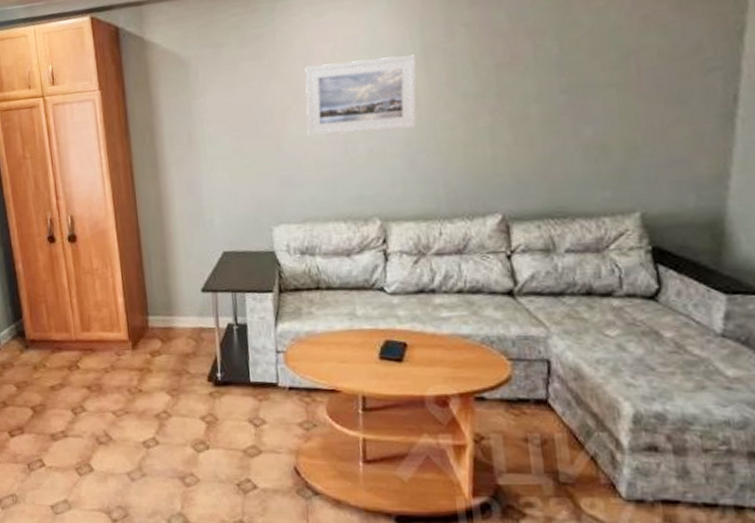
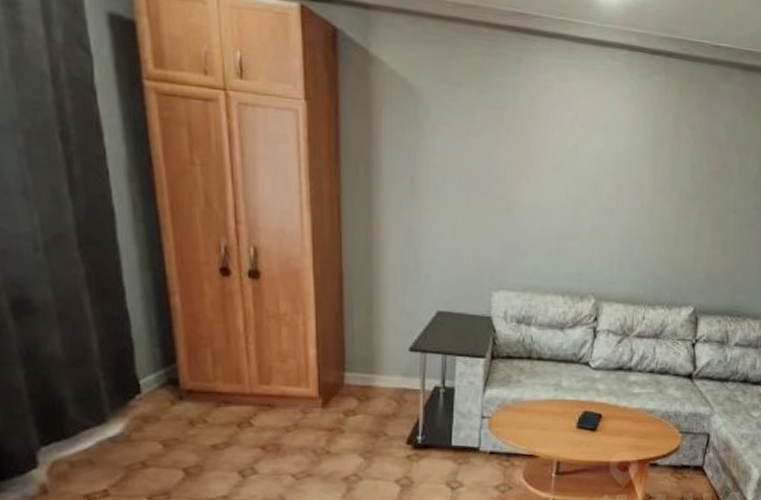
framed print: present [305,54,417,137] -> none [538,132,647,215]

